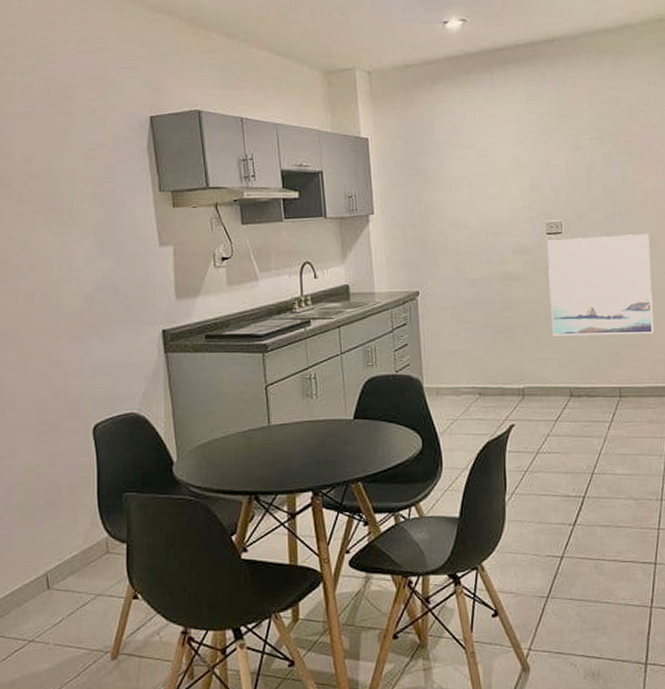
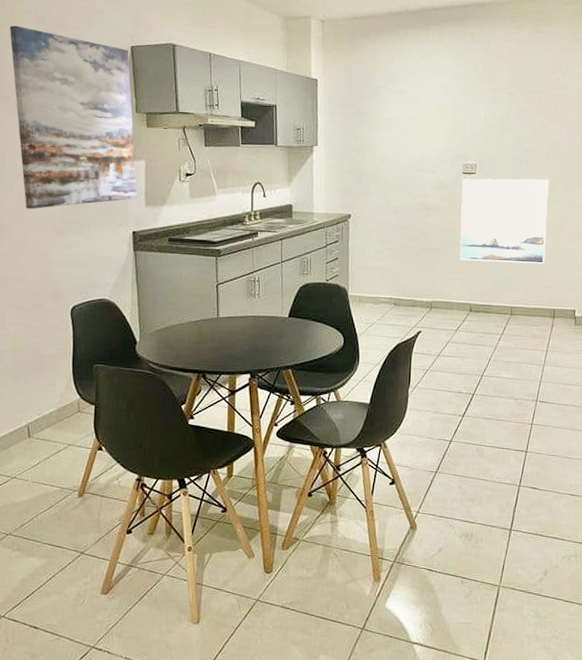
wall art: none [9,103,165,313] -> present [9,25,137,209]

